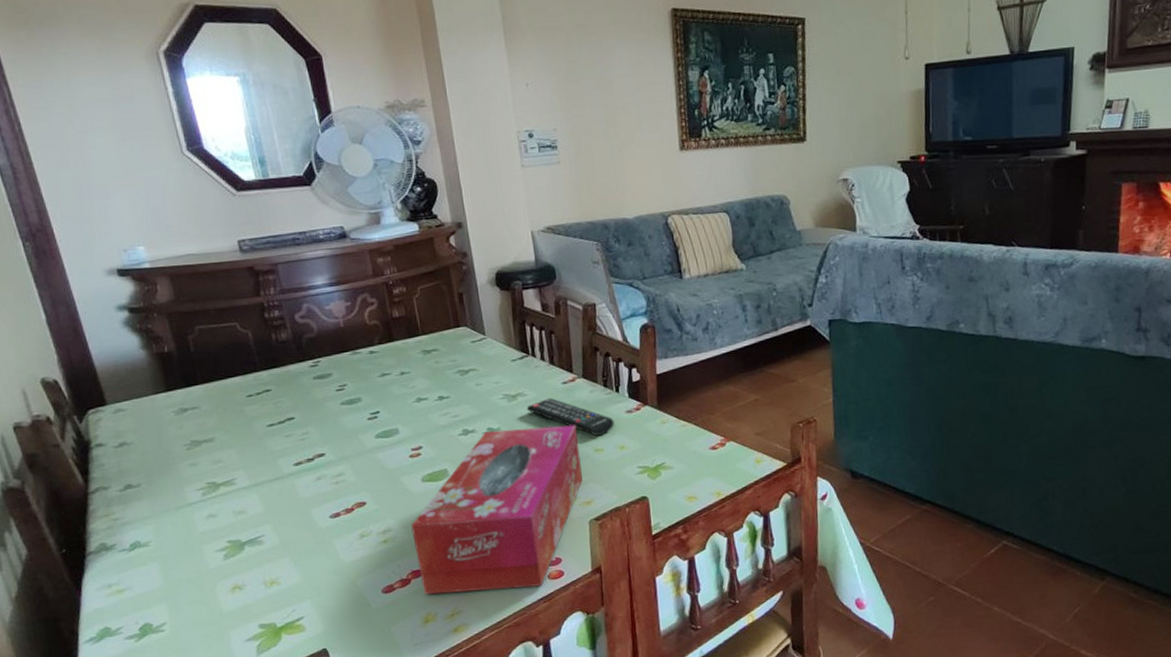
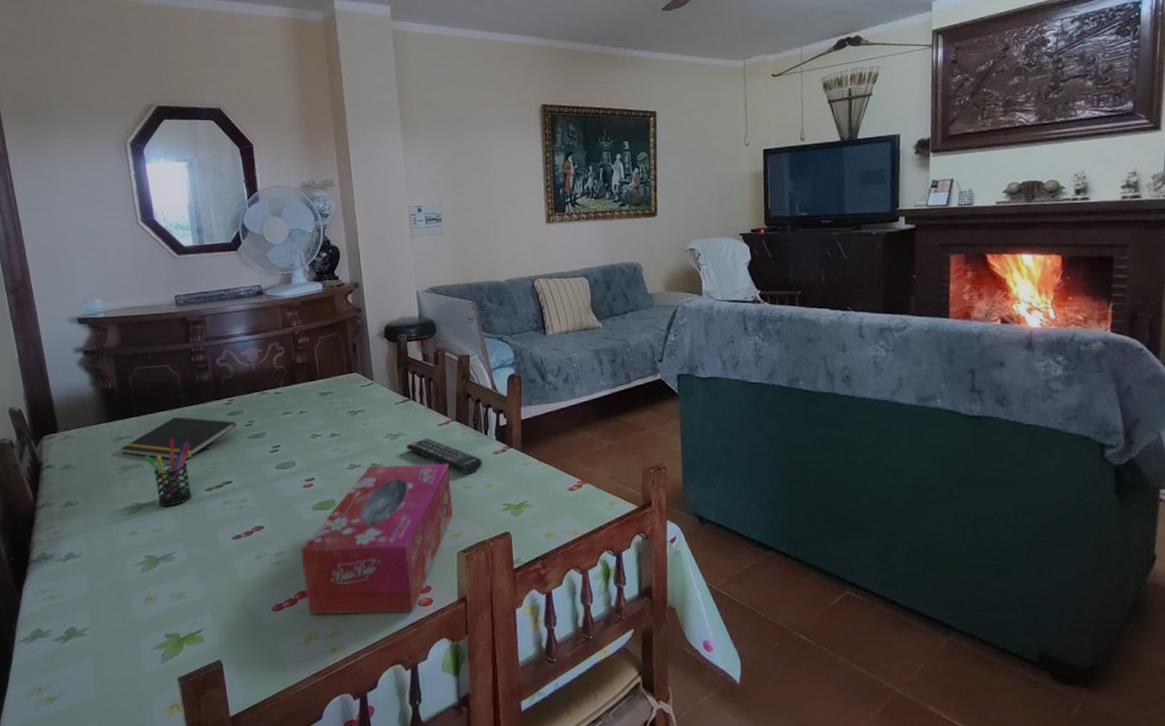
notepad: none [186,382,325,432] -> present [121,416,236,460]
pen holder: none [216,407,279,486] -> present [144,438,192,507]

